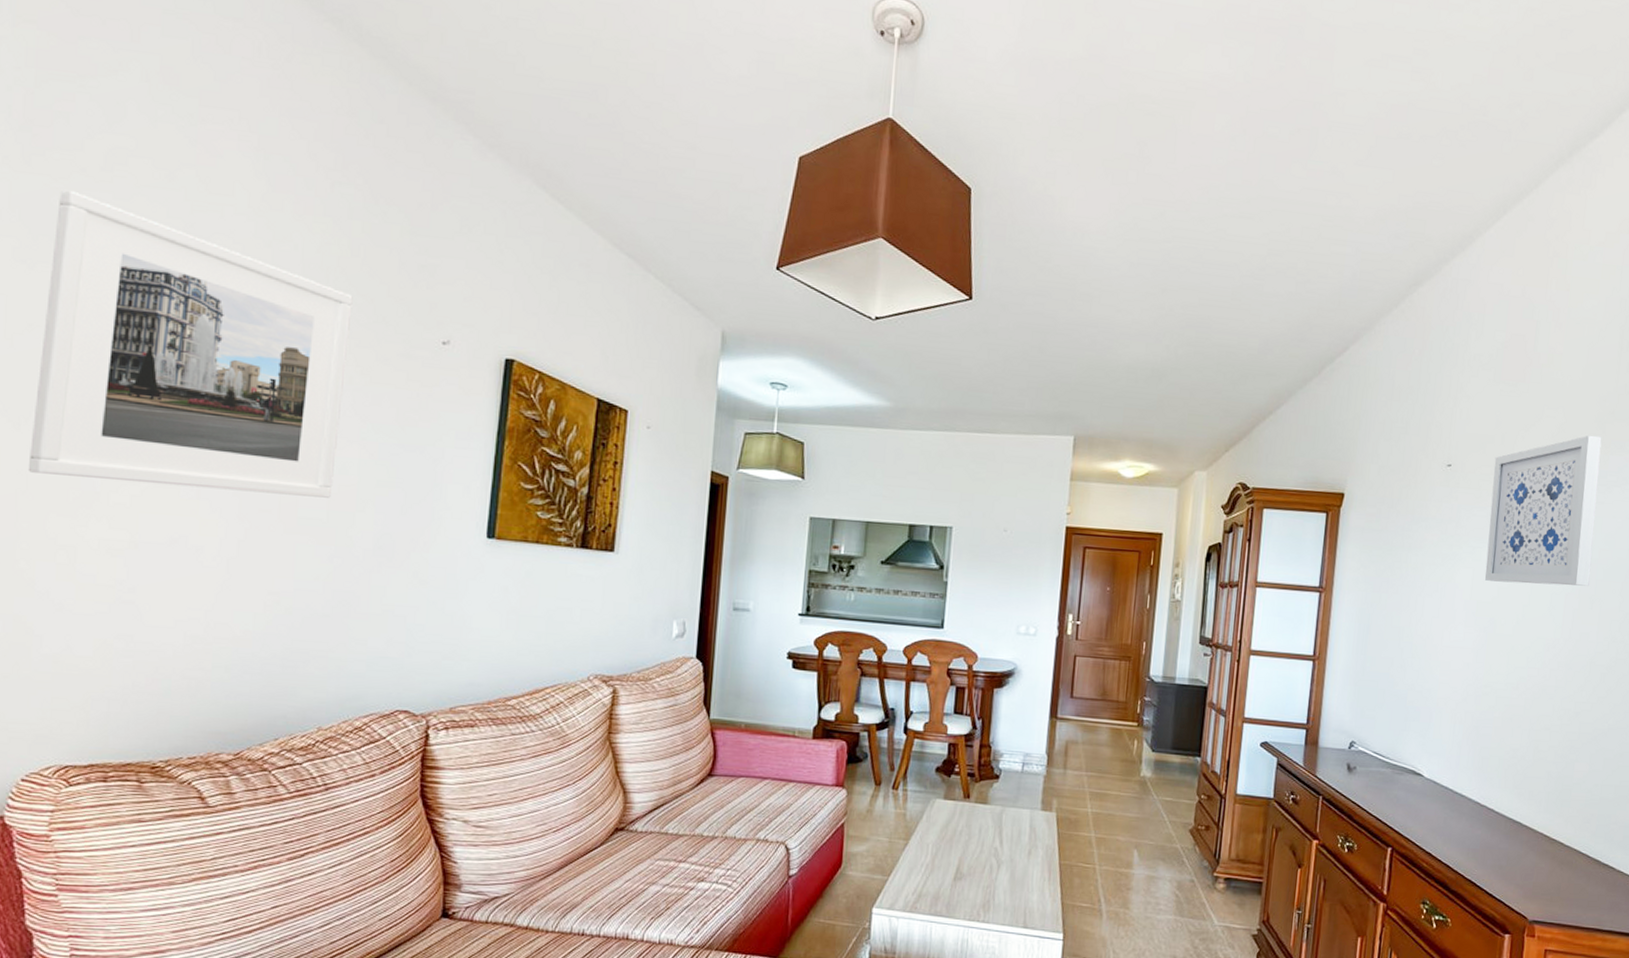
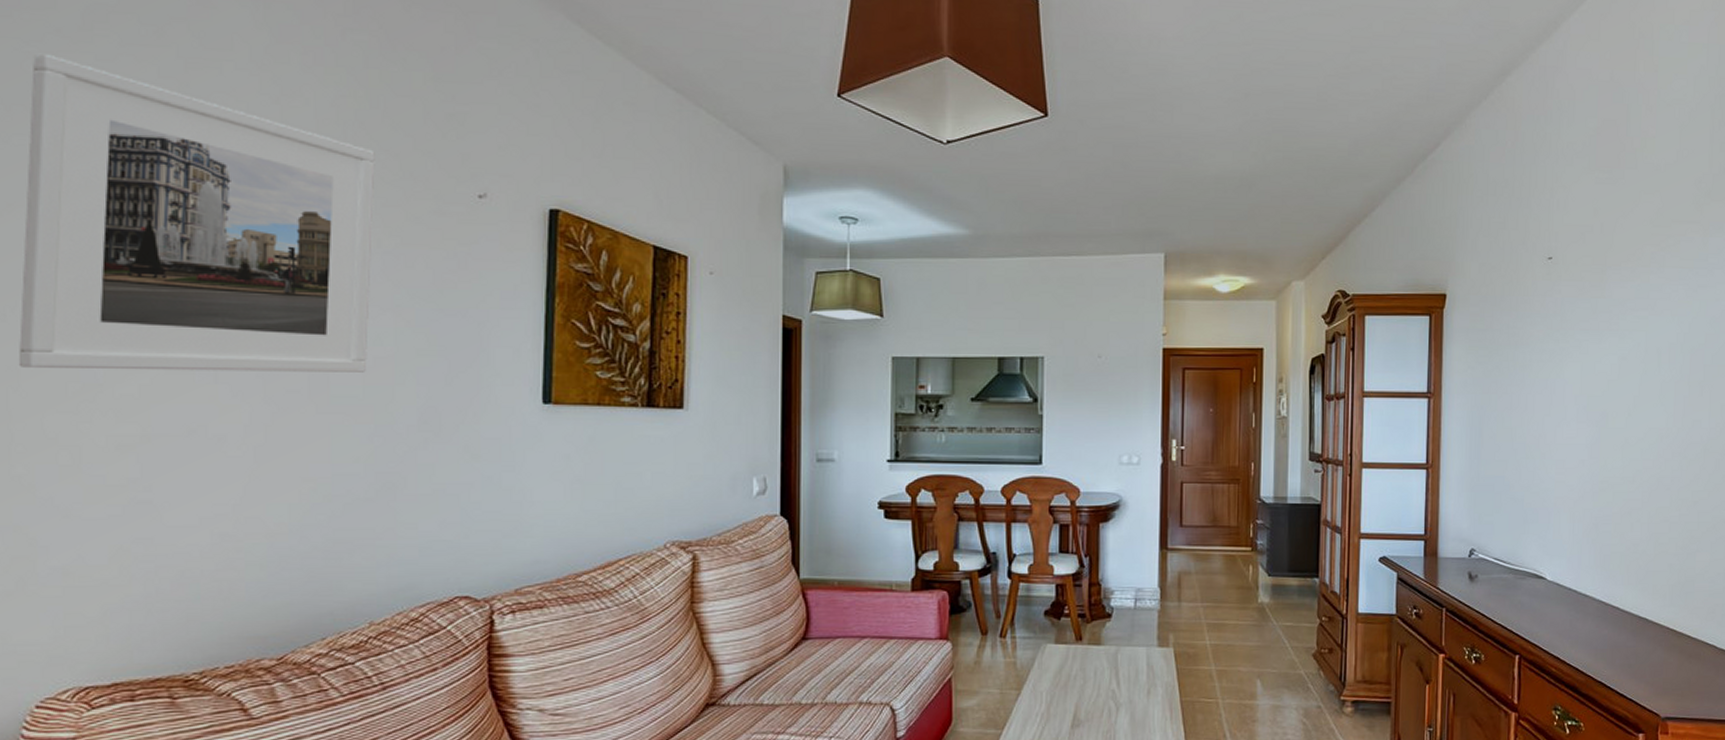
wall art: present [1485,435,1602,586] -> none [1593,218,1700,374]

